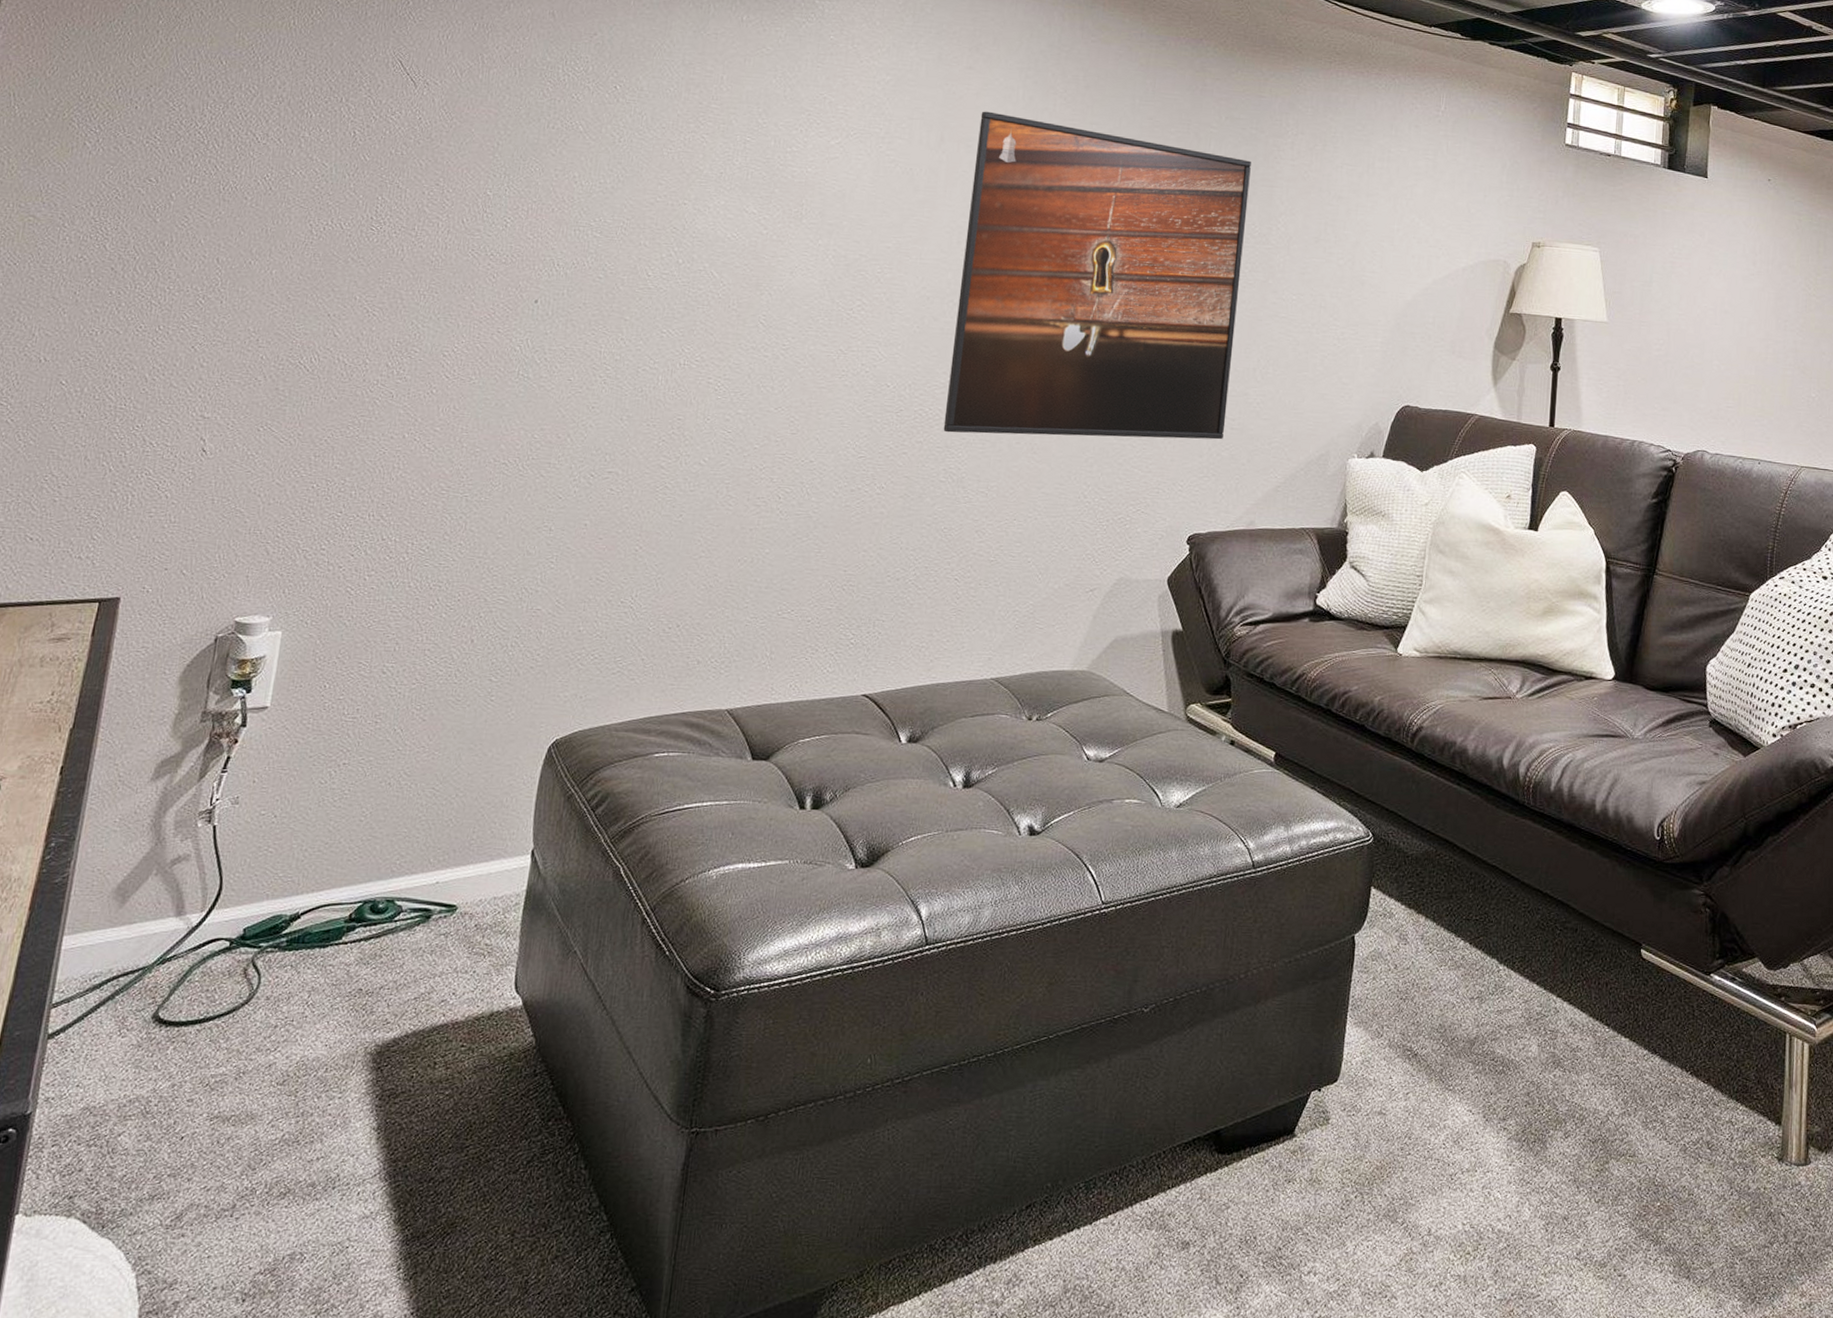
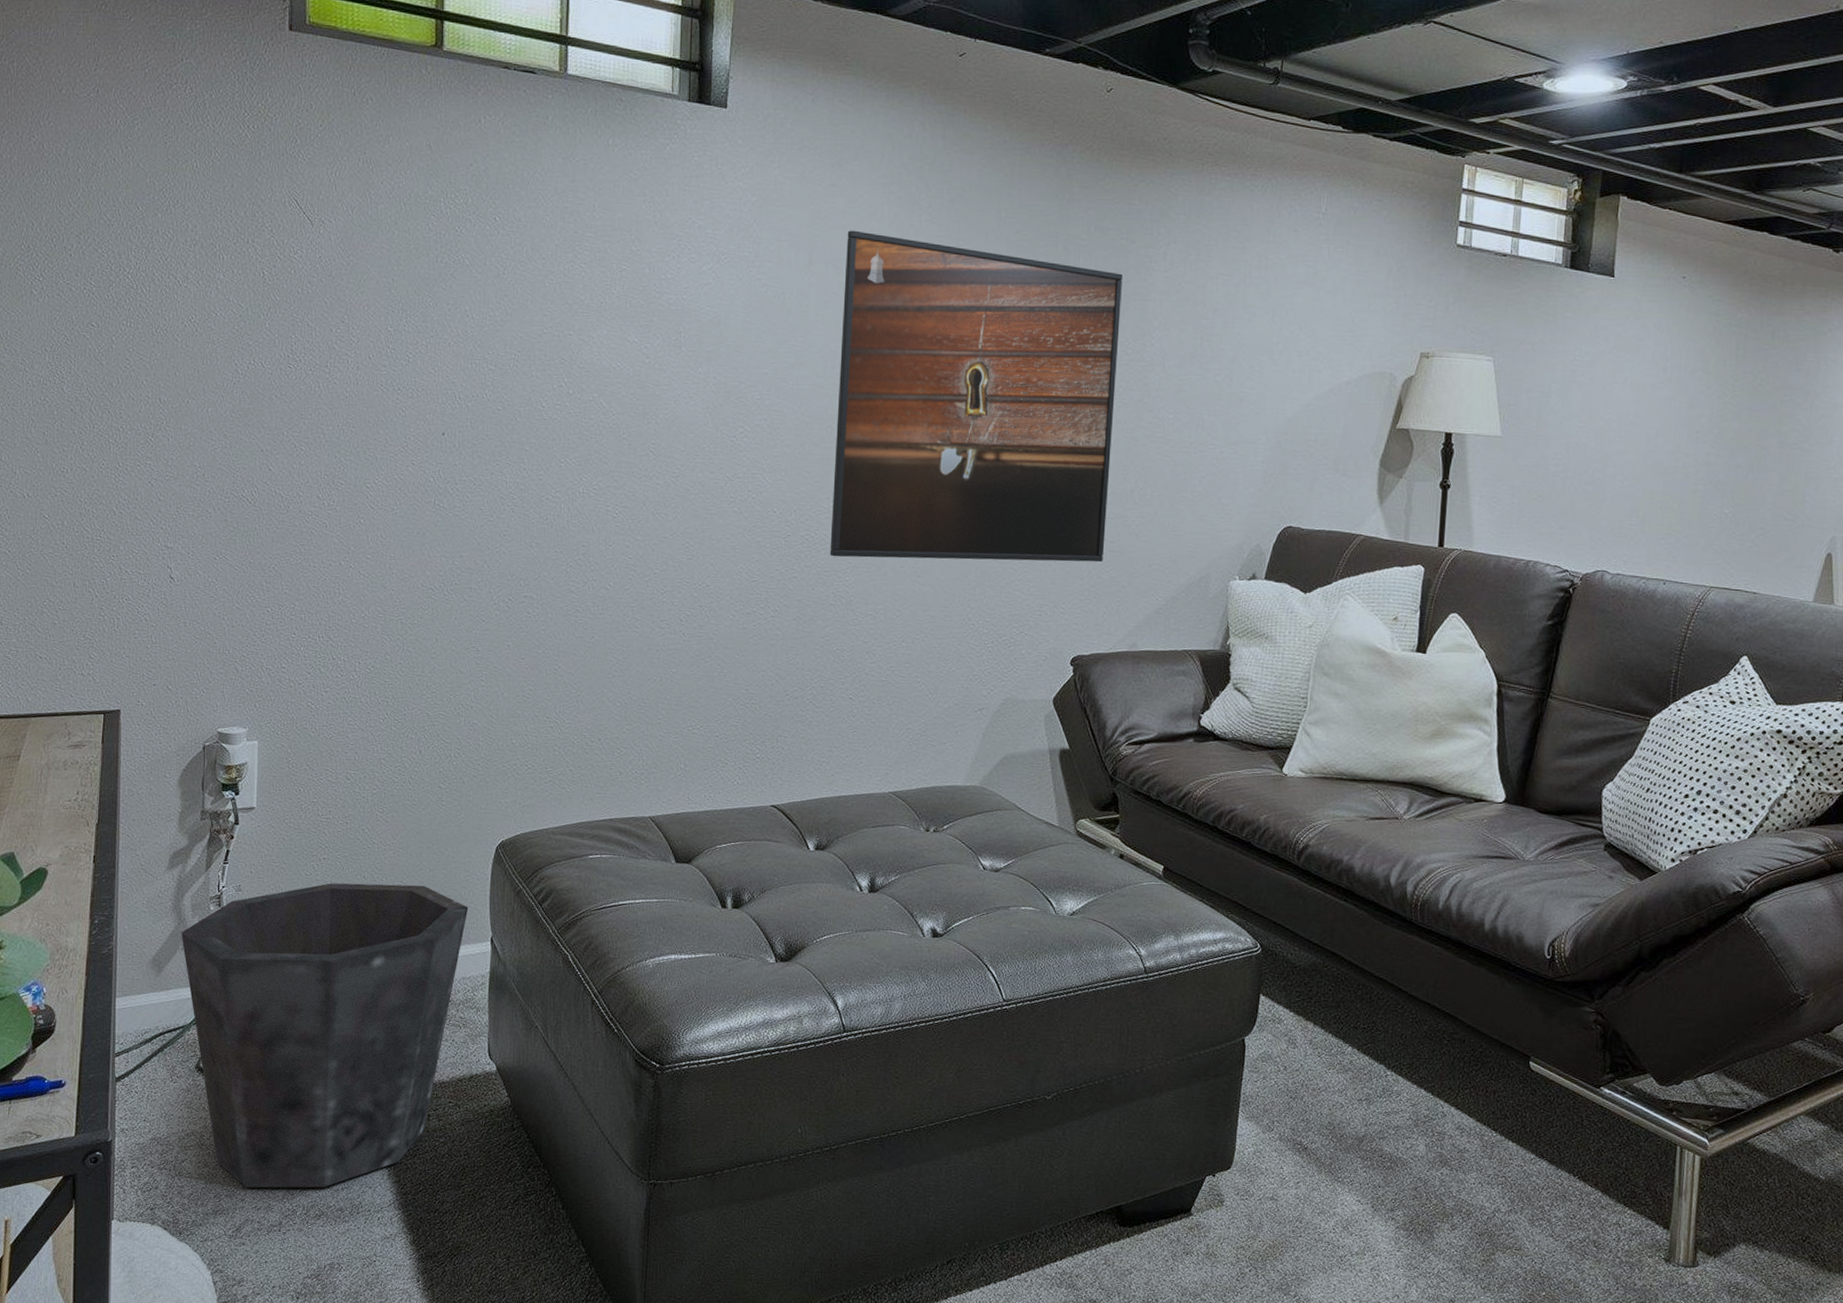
waste bin: none [156,791,510,1164] -> present [181,883,469,1188]

